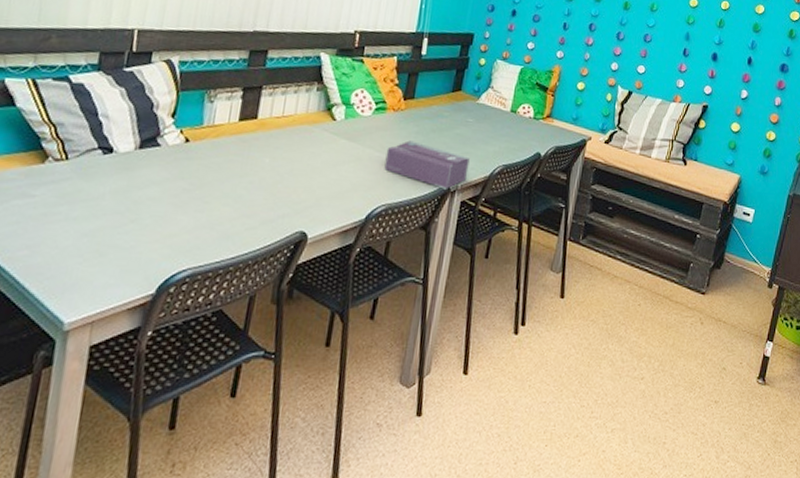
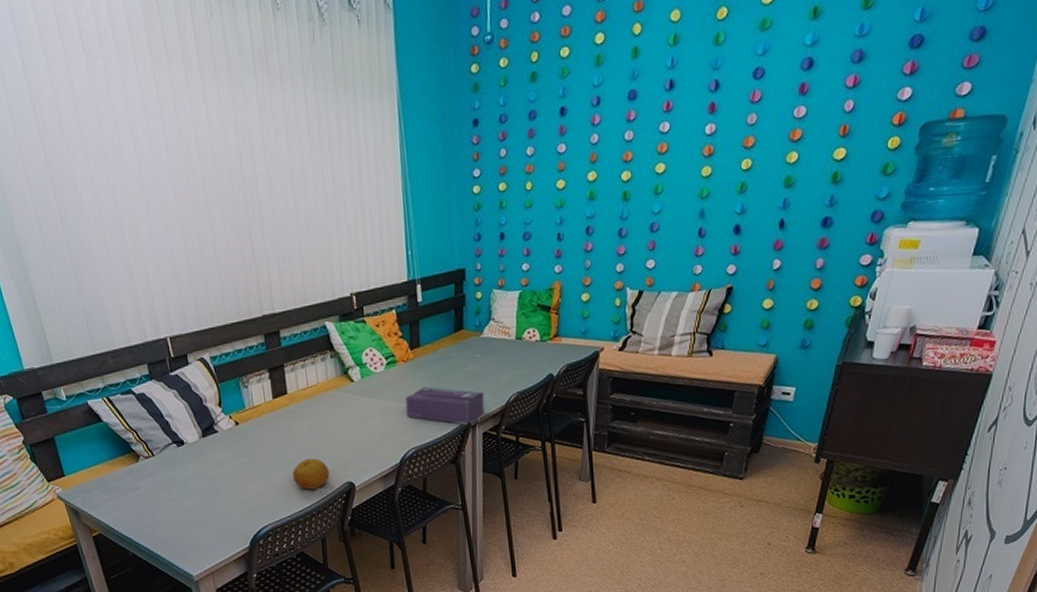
fruit: none [236,196,282,234] -> present [292,458,330,490]

